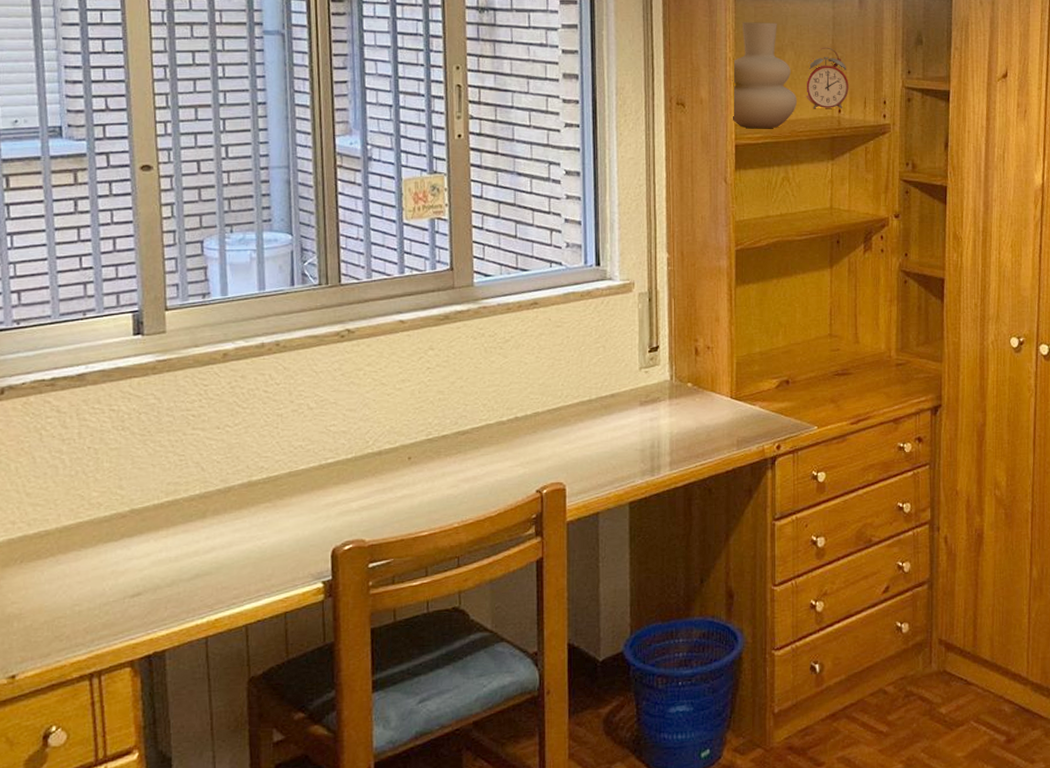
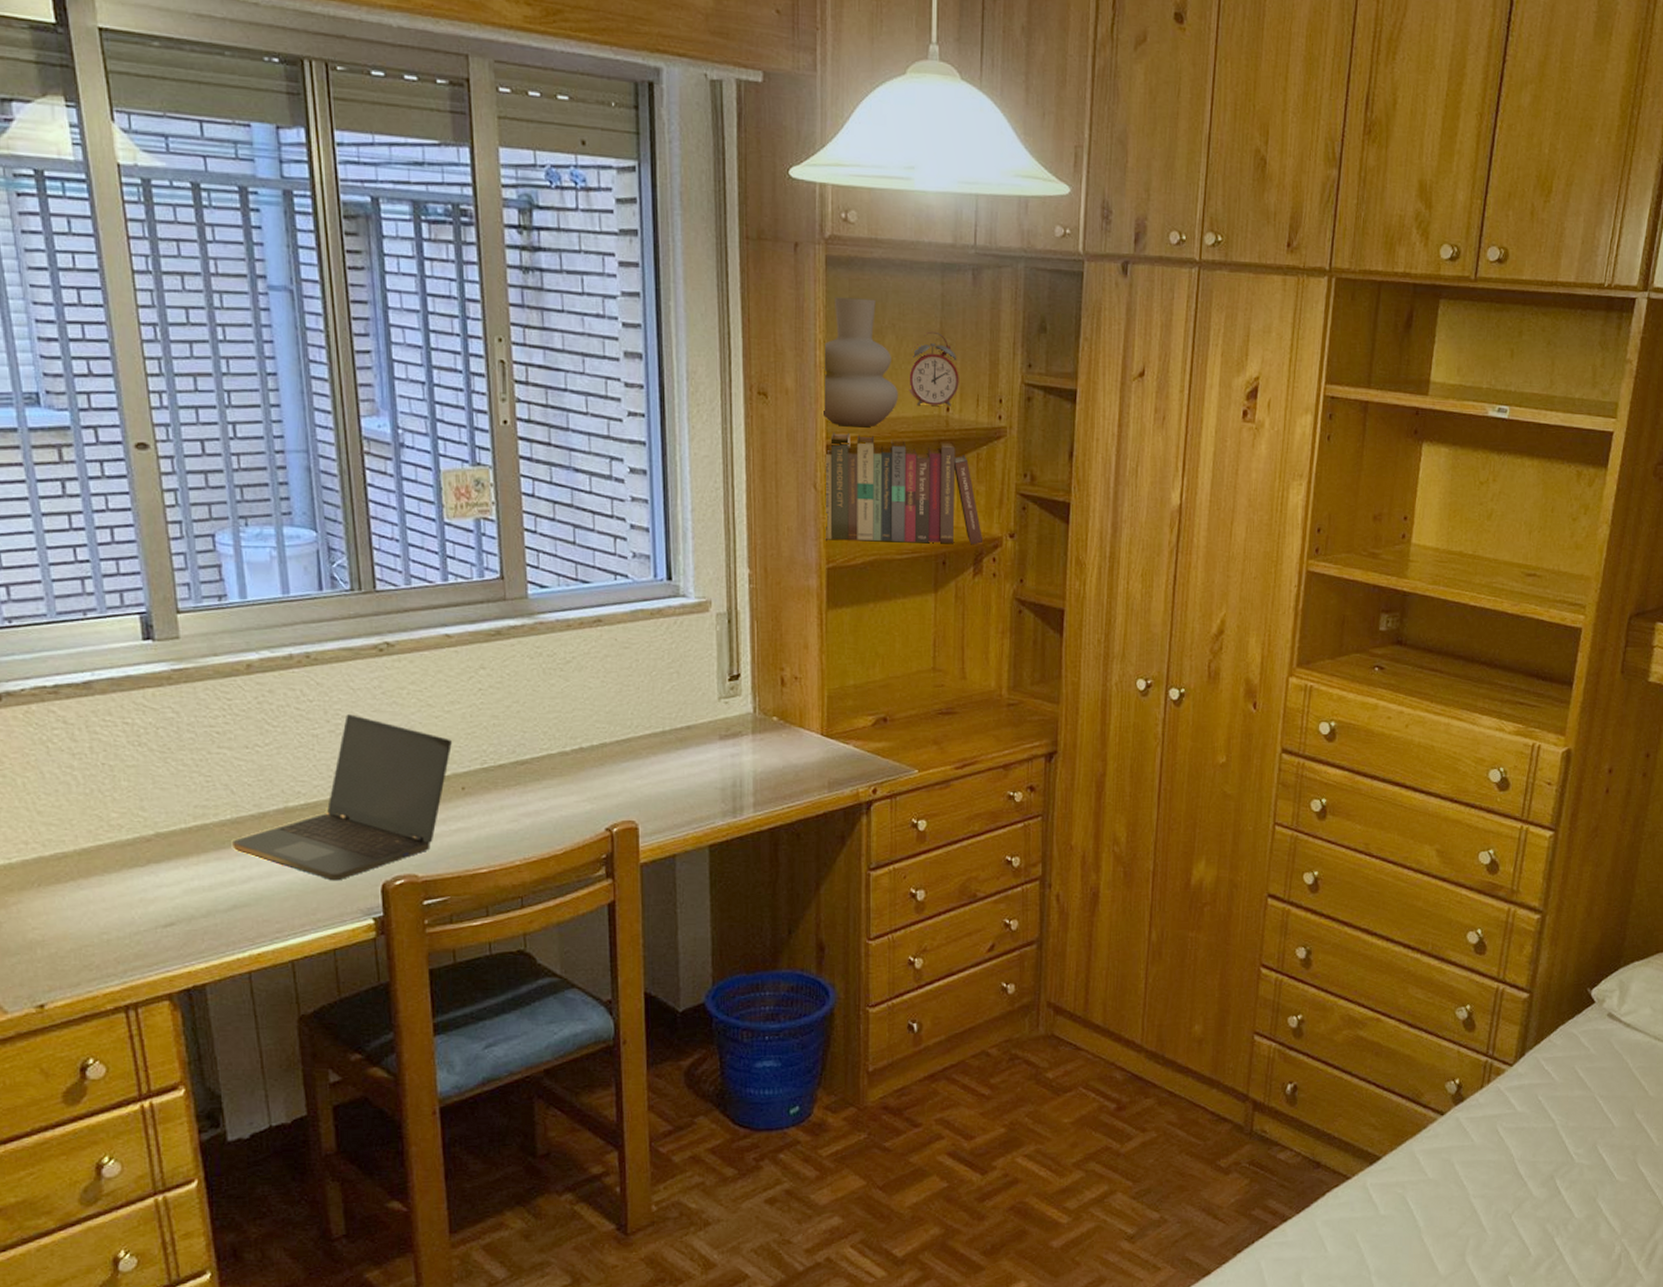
laptop: none [198,395,401,548] -> present [231,714,452,881]
books: none [732,133,872,226] -> present [823,431,984,545]

